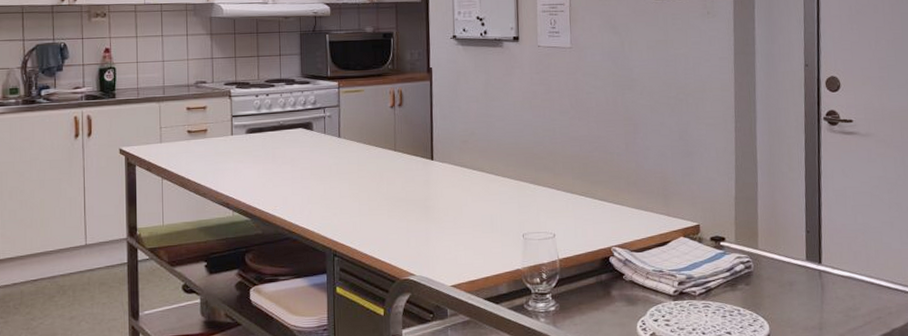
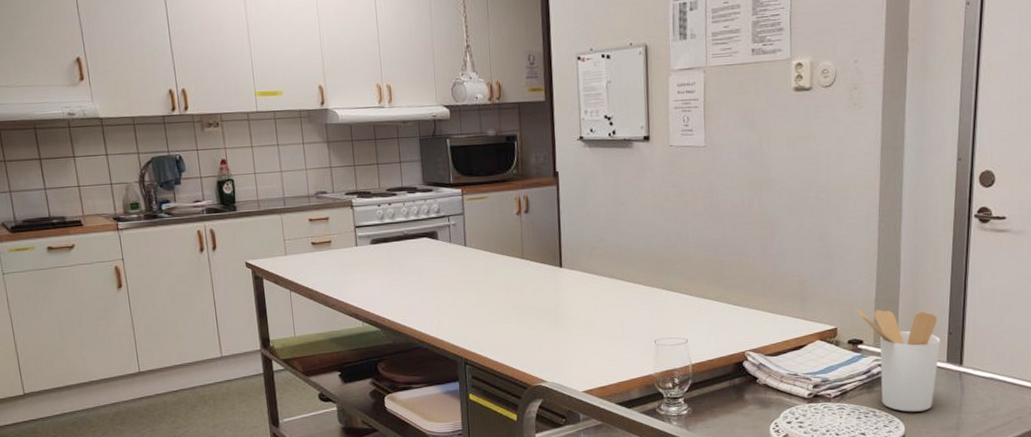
utensil holder: none [718,206,799,311] -> present [857,309,940,412]

